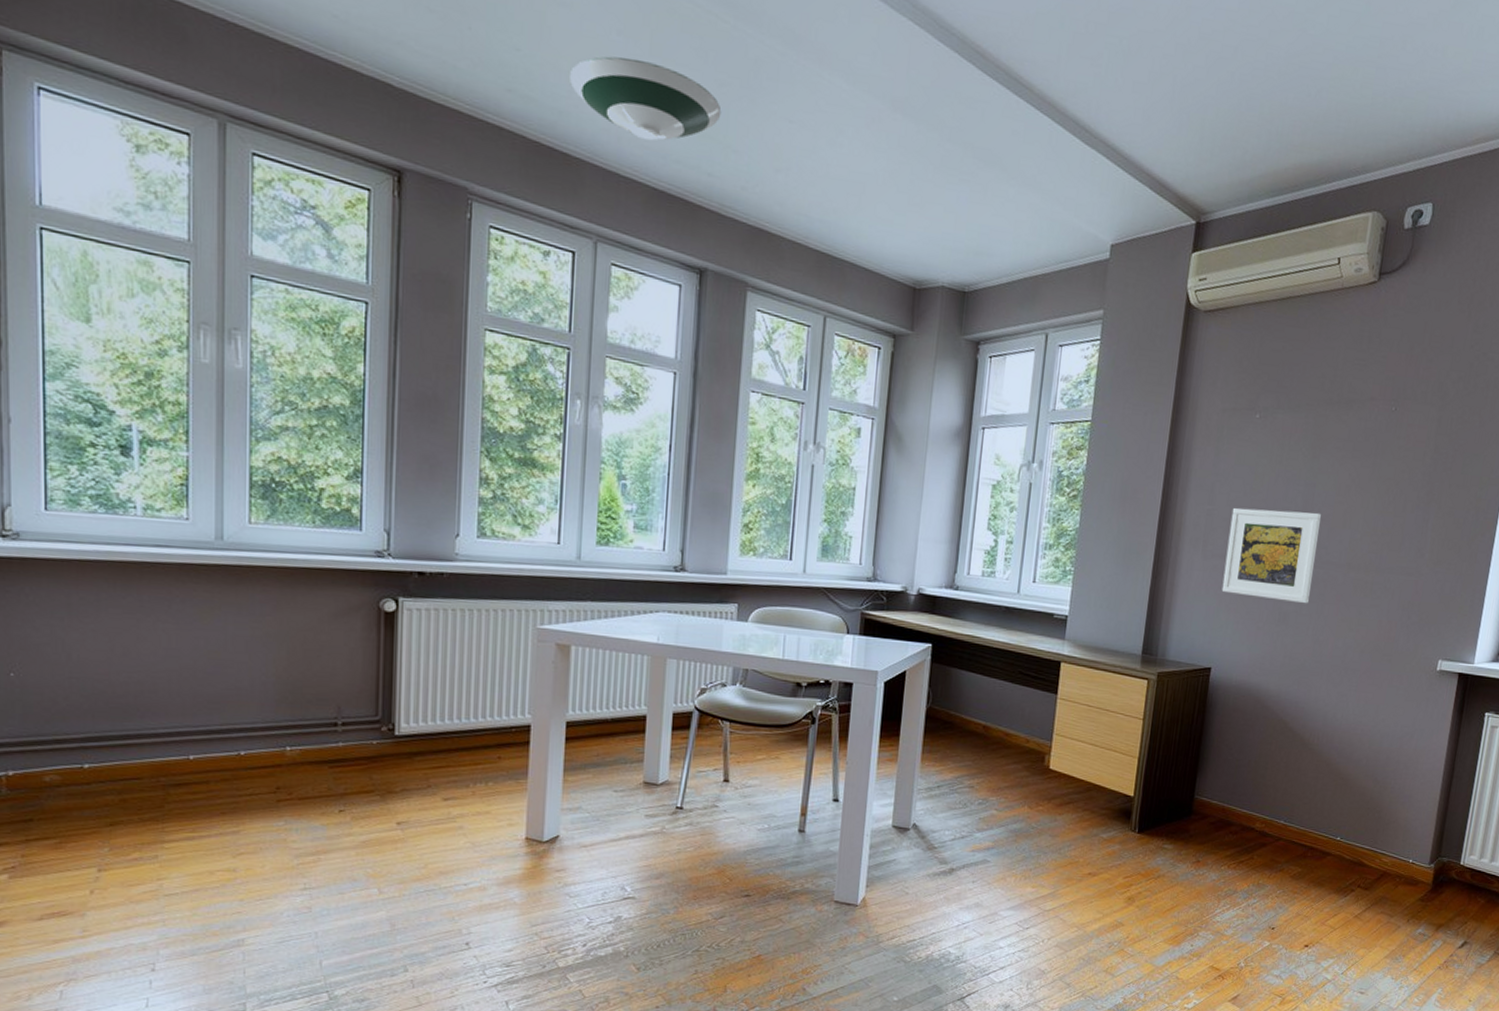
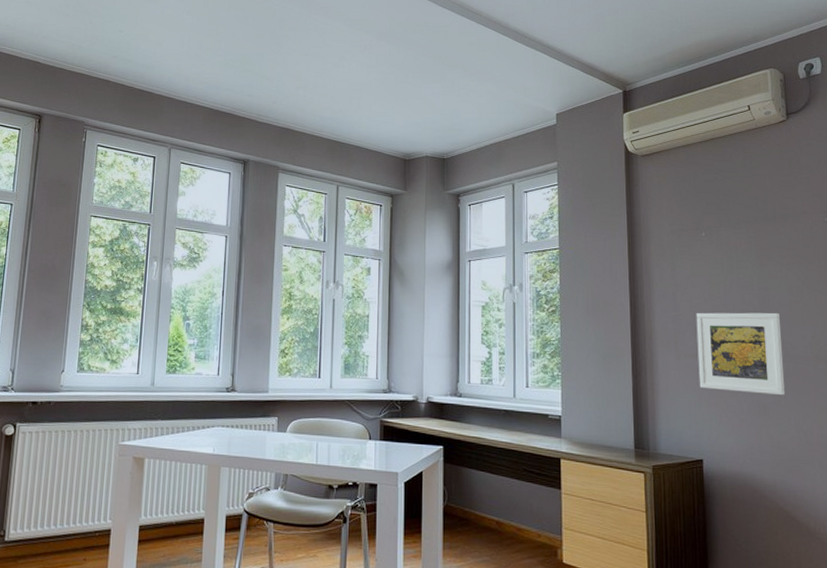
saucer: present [570,56,722,141] -> none [155,27,258,78]

